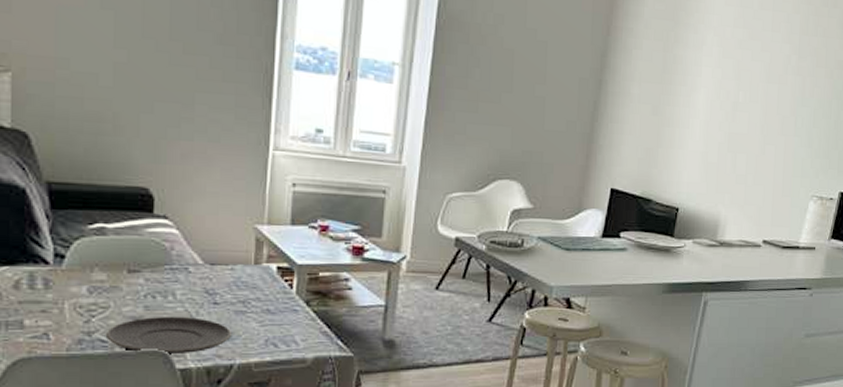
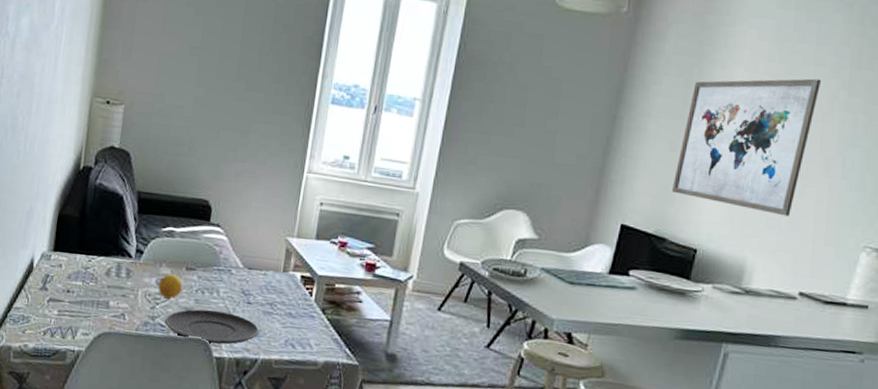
fruit: none [91,280,126,309] -> present [158,274,183,299]
wall art: none [655,43,778,173] -> present [671,78,822,217]

